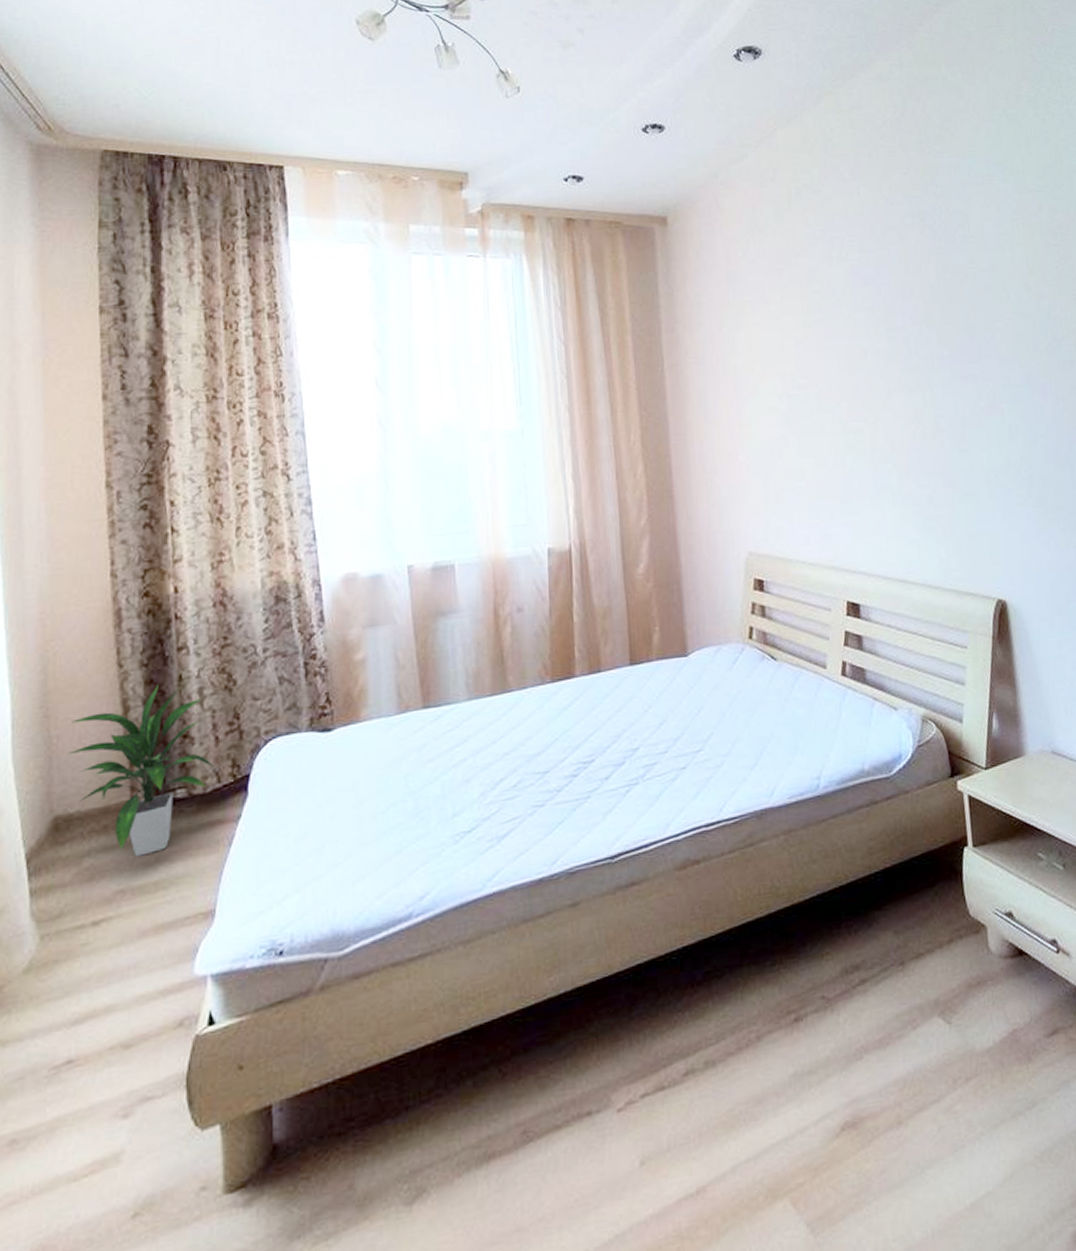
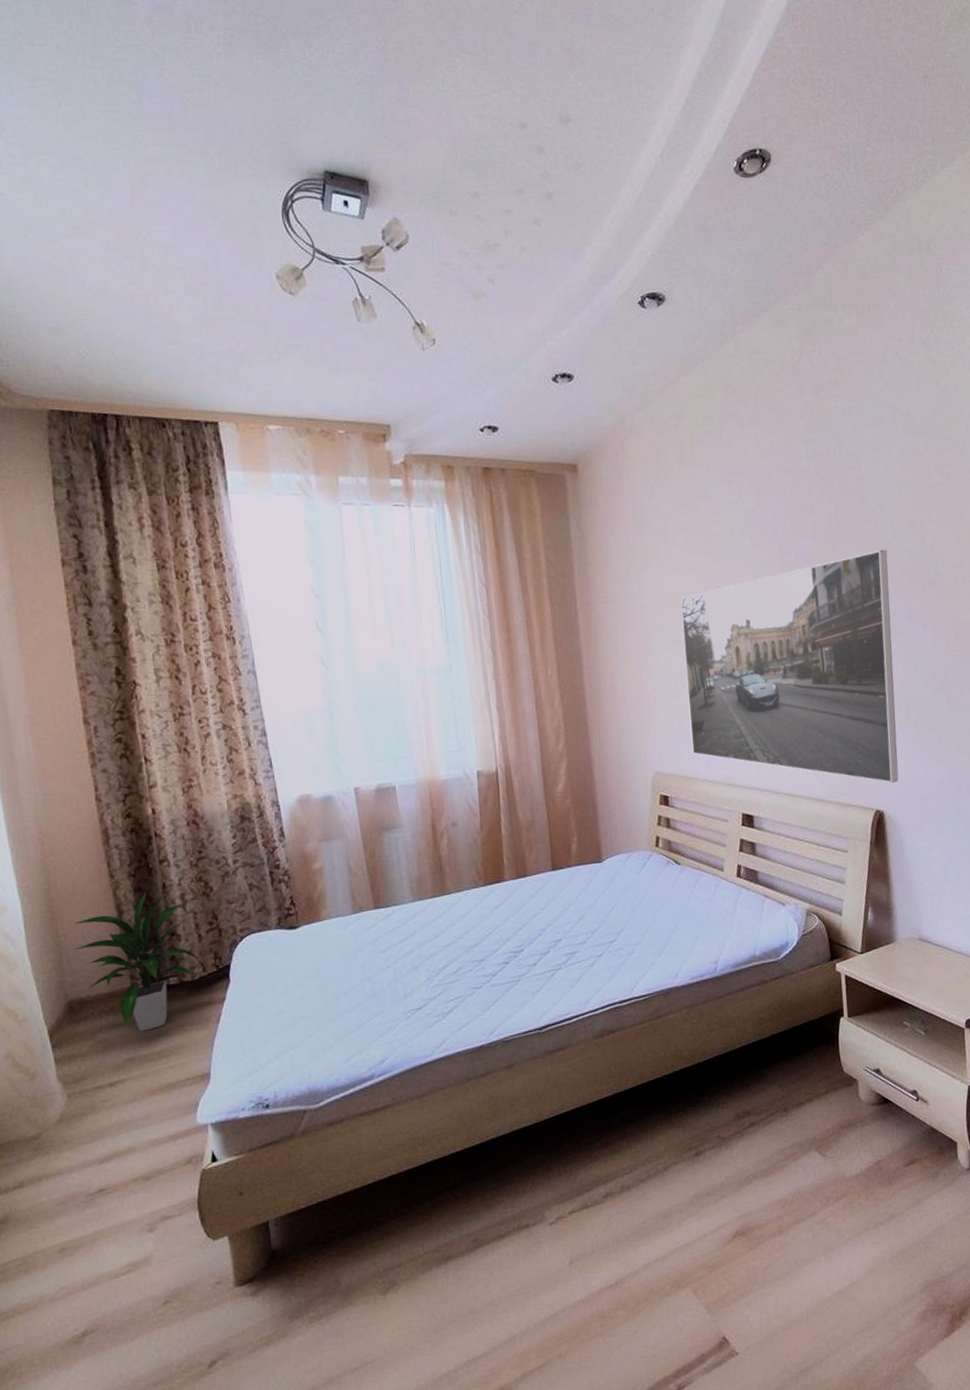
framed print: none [777,312,1022,570] -> present [680,550,899,784]

